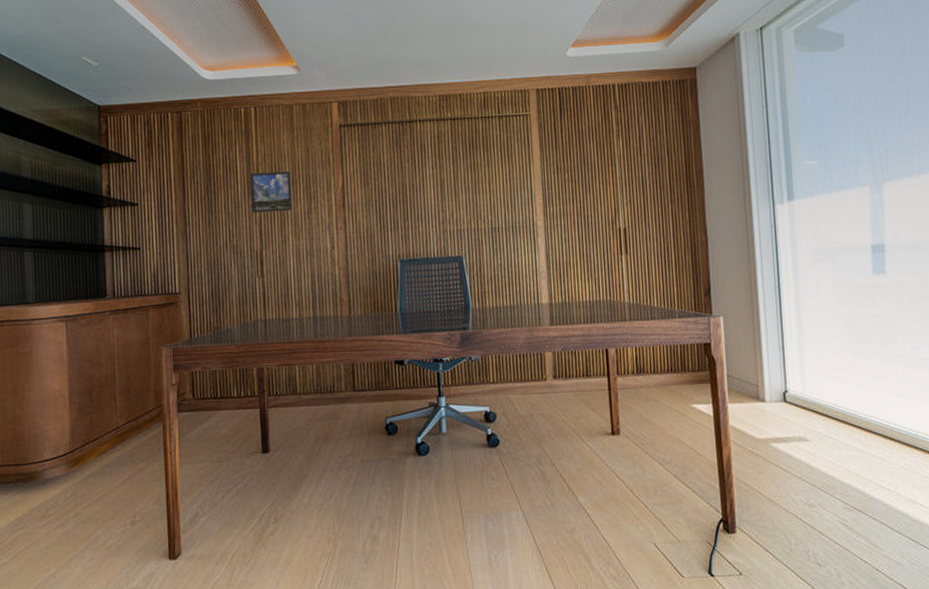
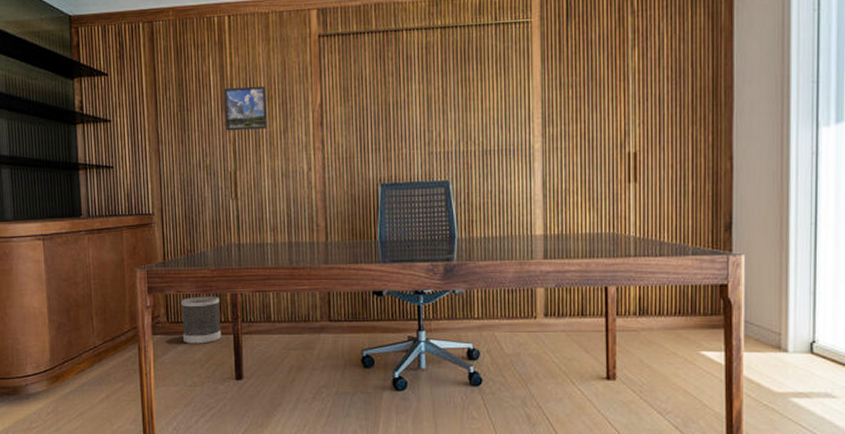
wastebasket: none [207,371,248,420] -> present [181,296,221,344]

